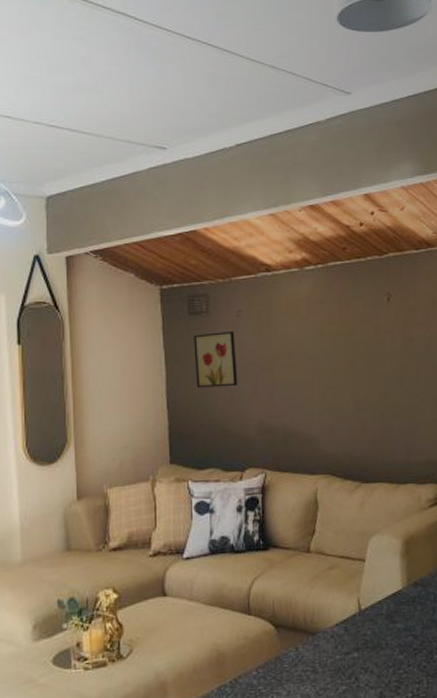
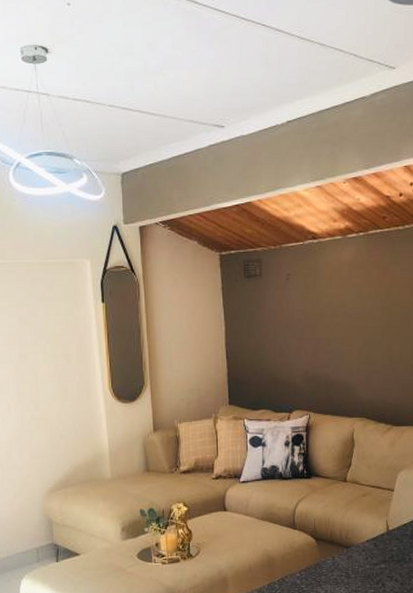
wall art: present [193,330,238,388] -> none [249,292,287,342]

